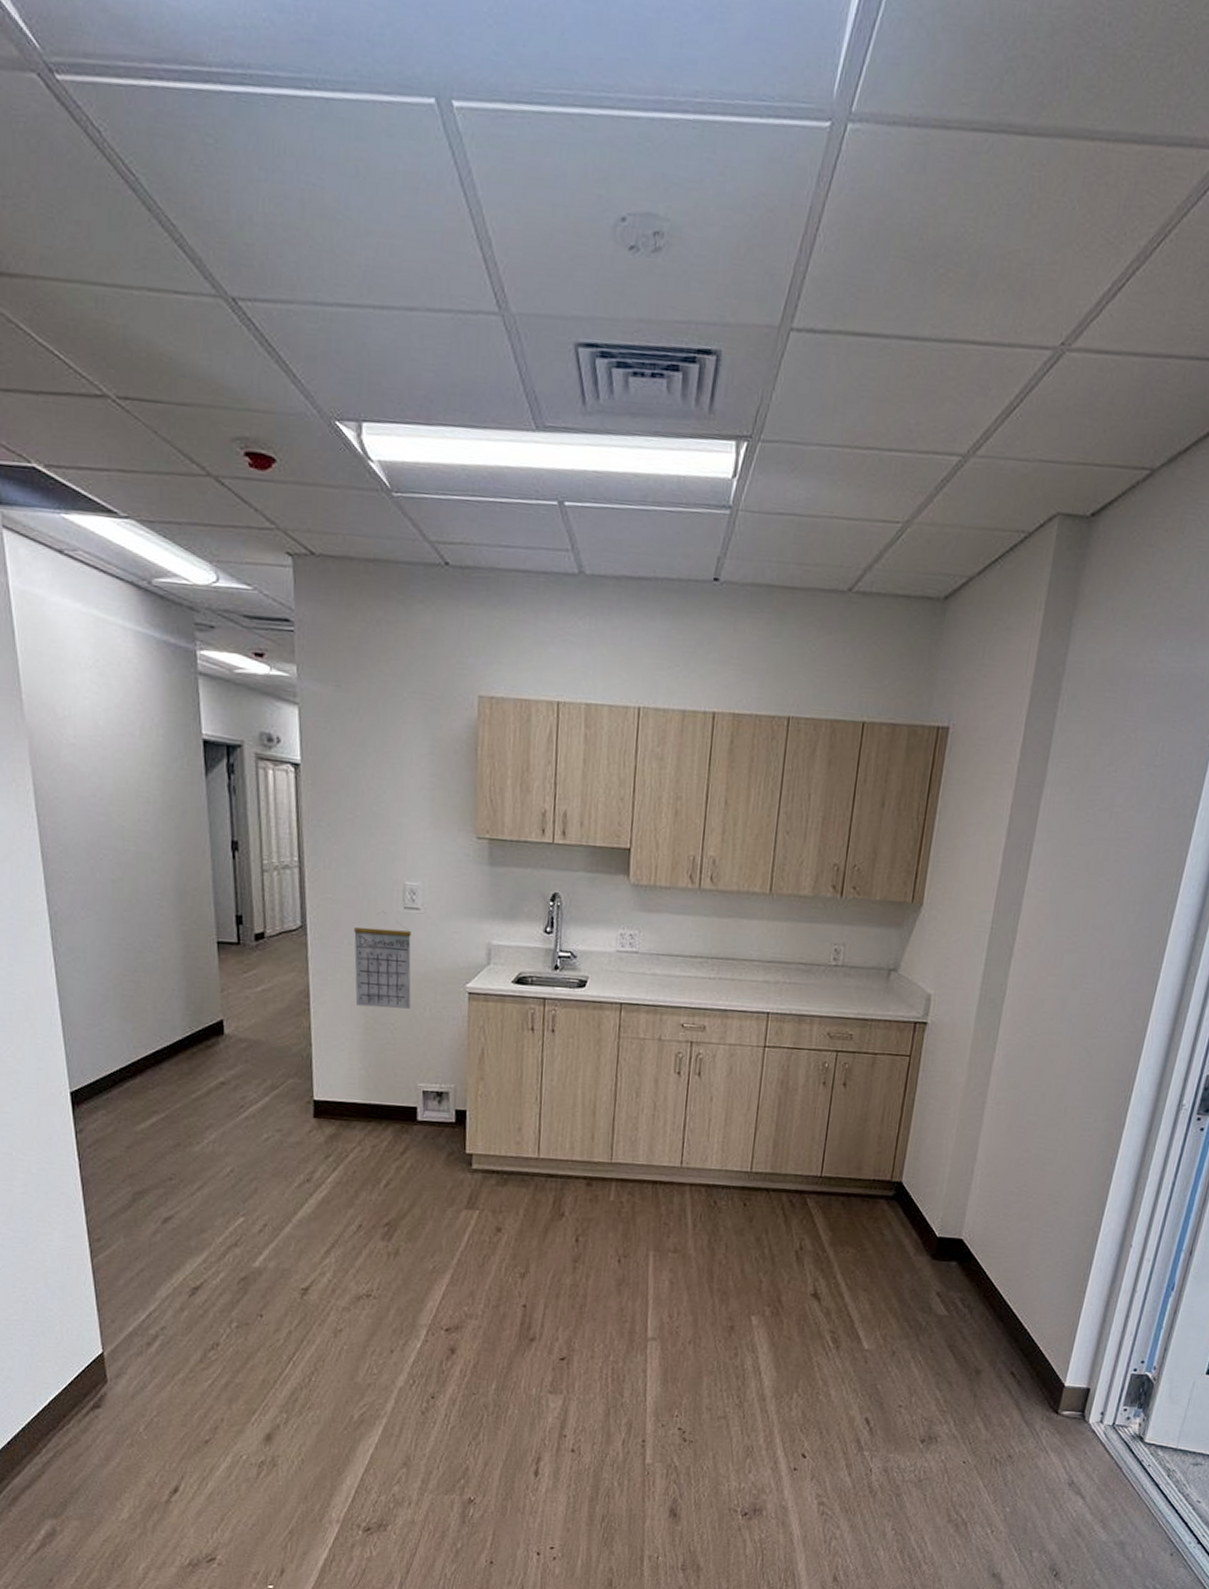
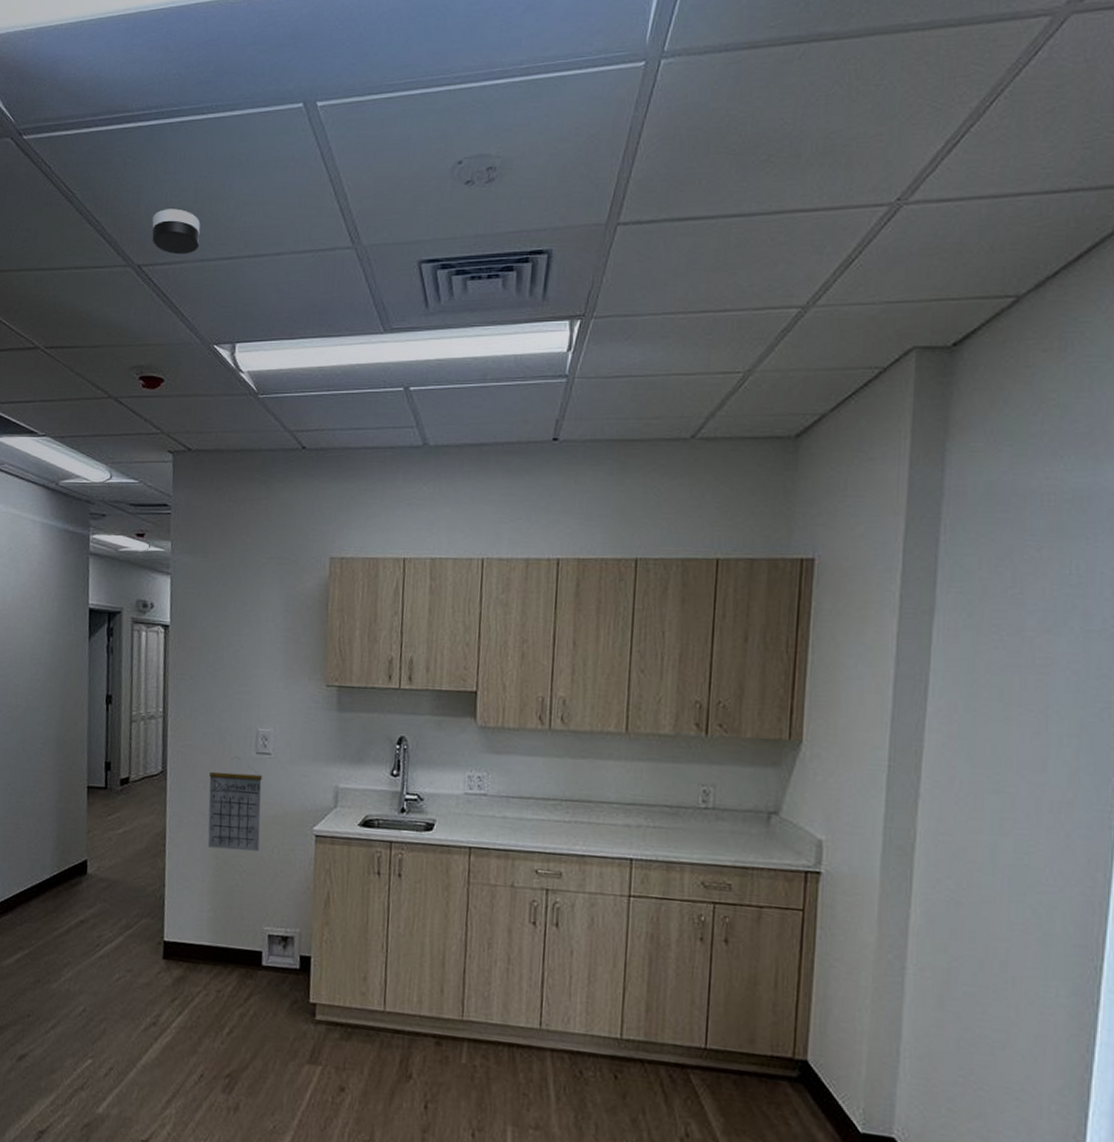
smoke detector: none [247,222,311,292] -> present [152,208,201,255]

